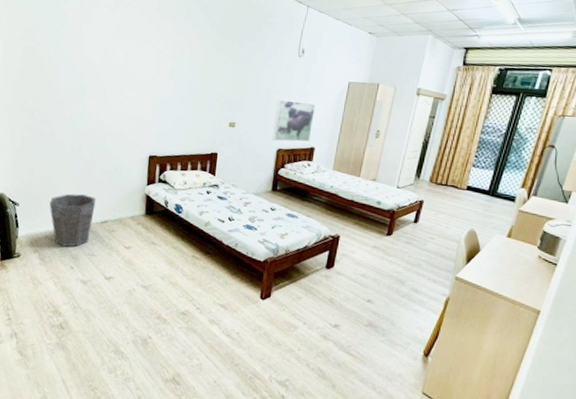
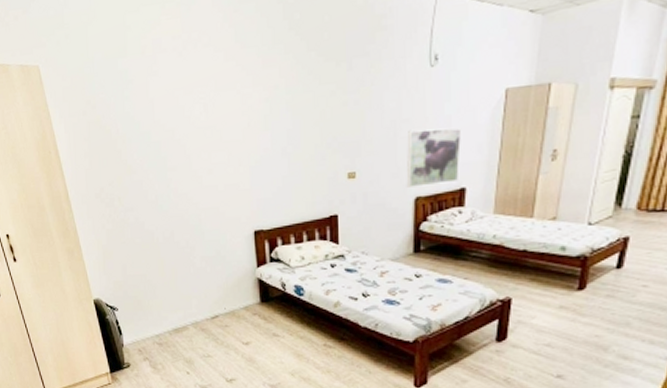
waste bin: present [49,193,96,247] -> none [150,288,202,350]

